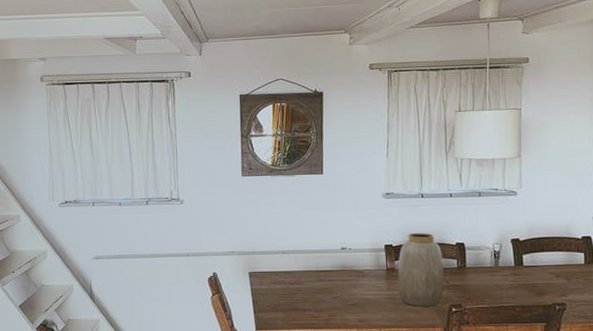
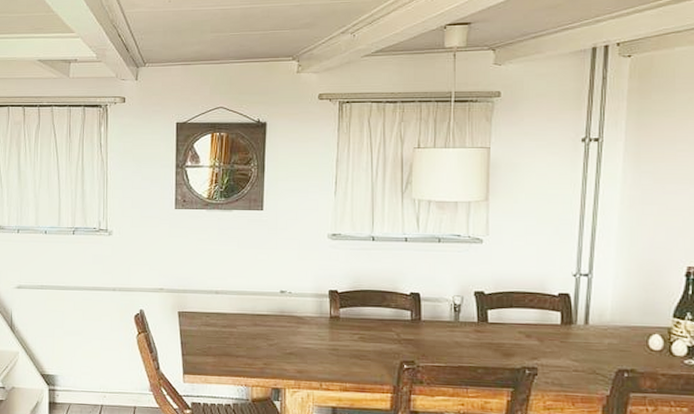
vase: present [397,232,444,307] -> none [342,278,395,361]

